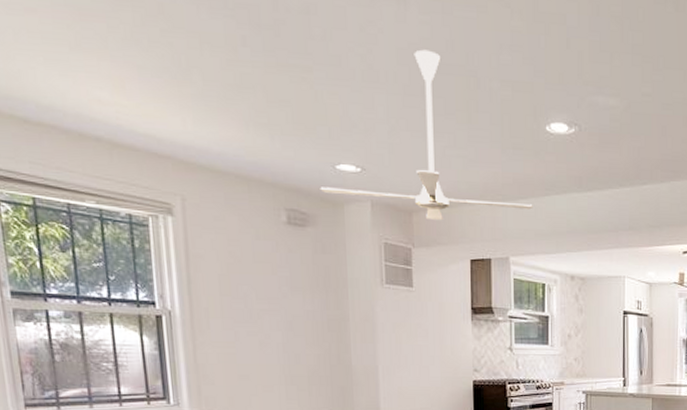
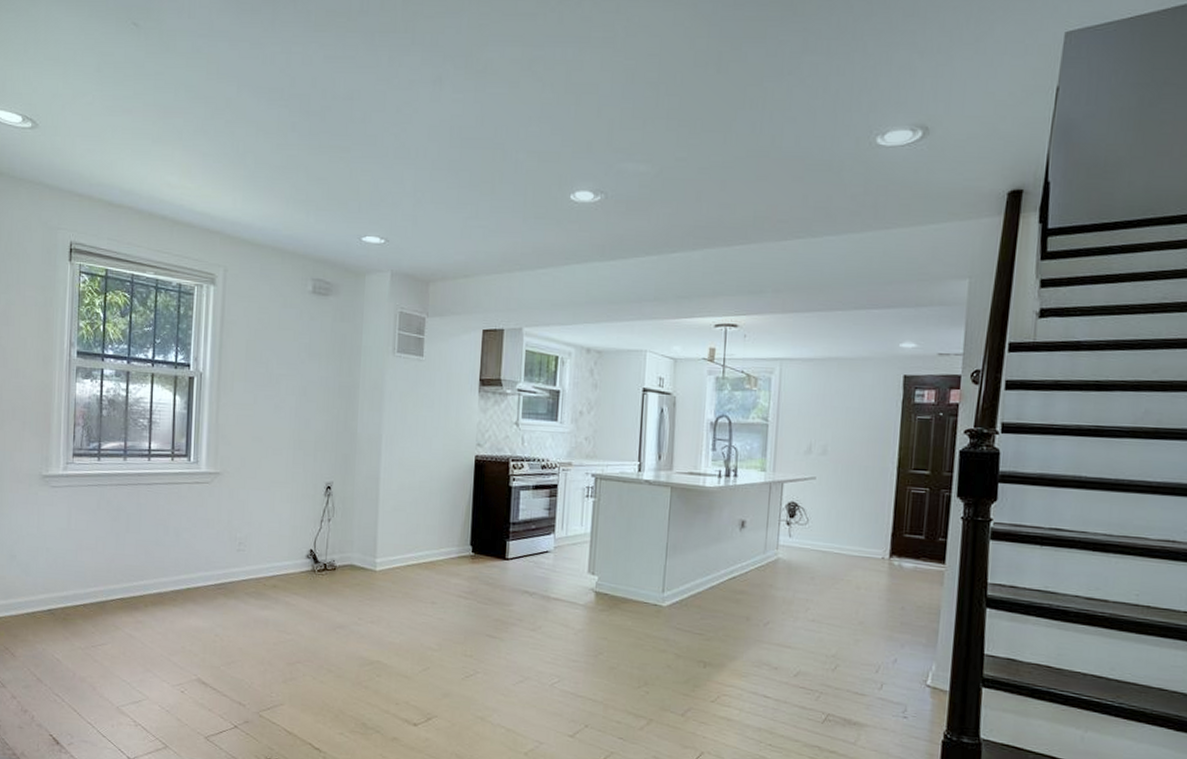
ceiling fan: present [320,49,533,220] -> none [345,126,551,289]

